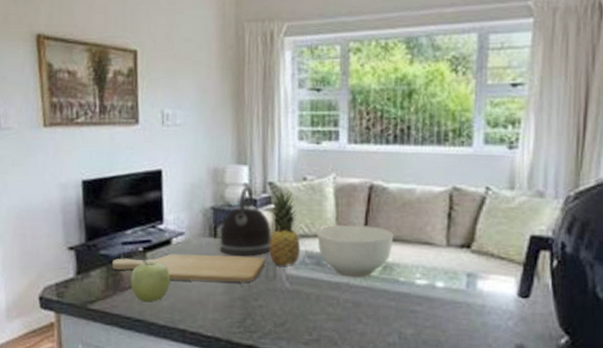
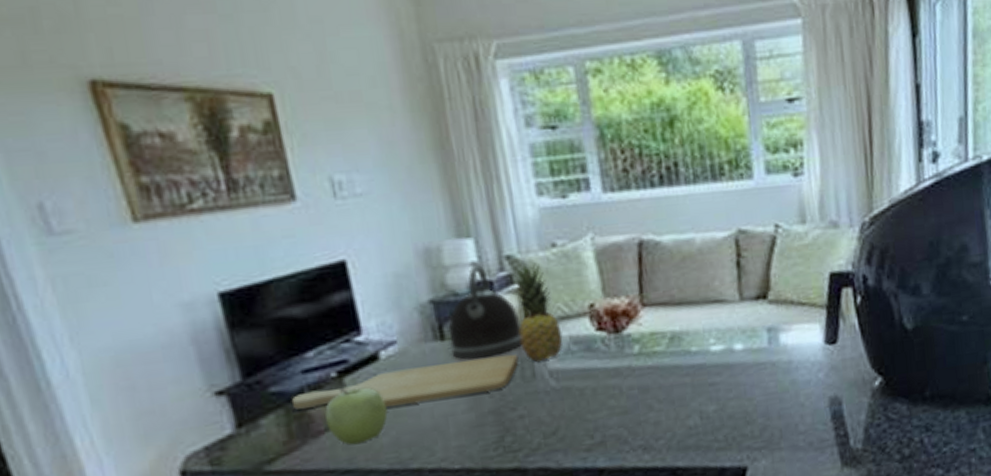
bowl: present [316,224,394,276] -> none [580,291,677,358]

